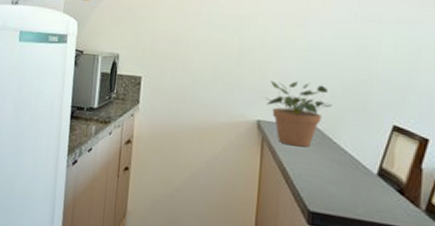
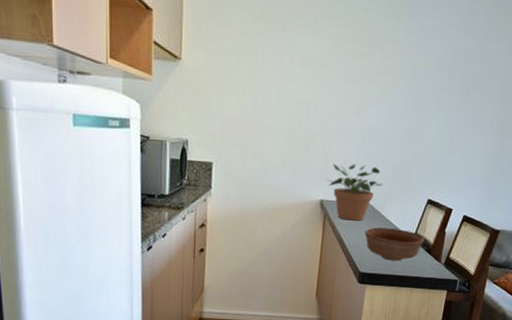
bowl: none [313,156,395,202] -> present [364,227,425,261]

